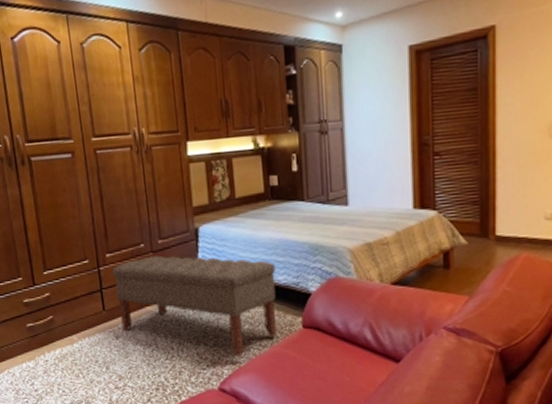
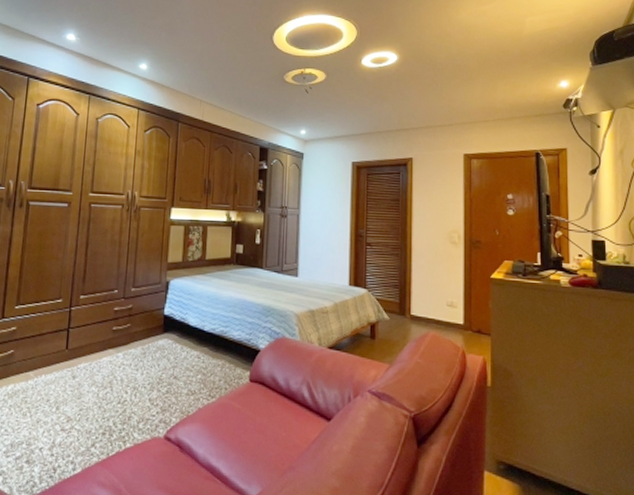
bench: present [112,255,277,357] -> none [81,301,233,406]

